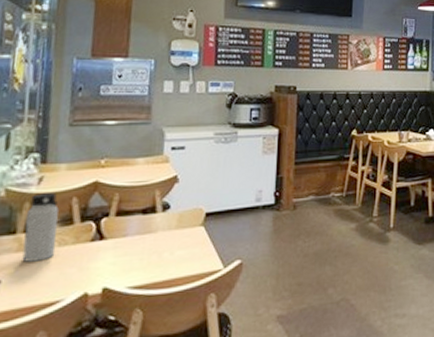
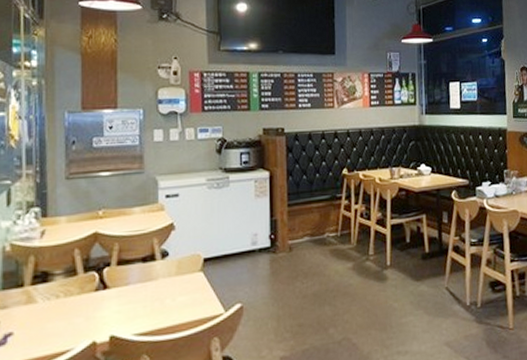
water bottle: present [22,193,59,262] -> none [31,245,63,314]

